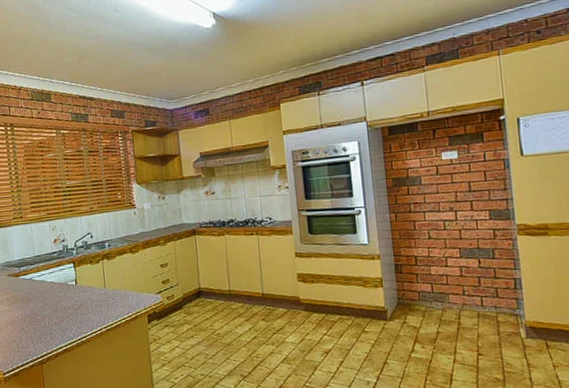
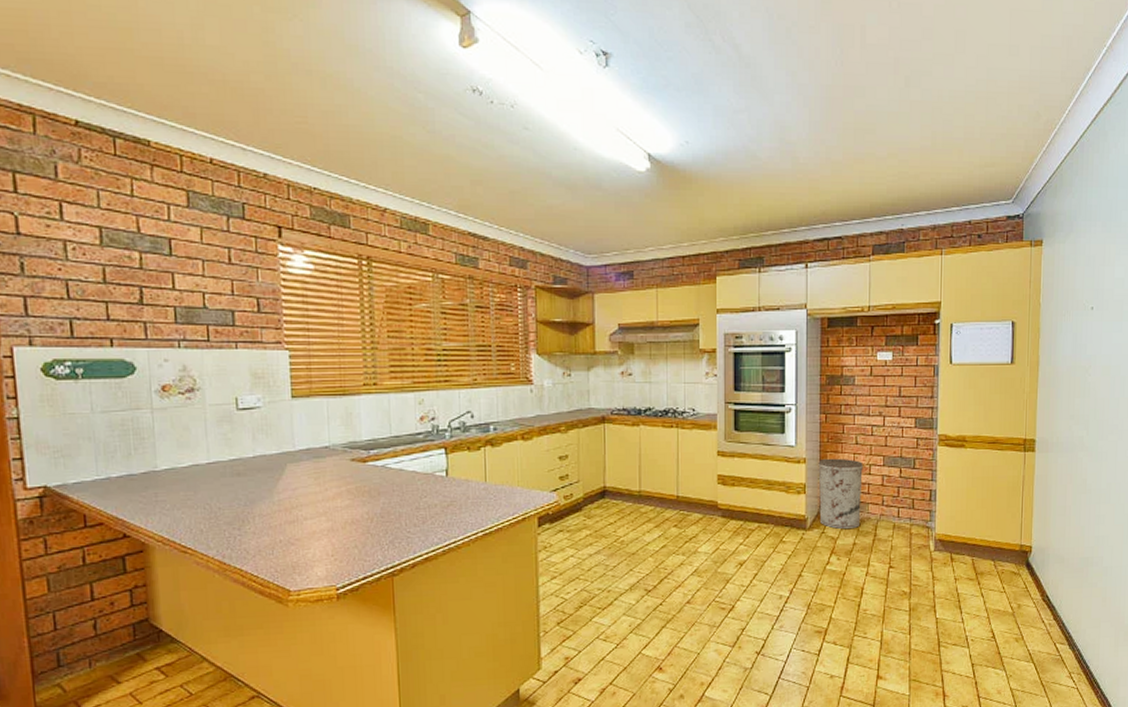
trash can: none [392,252,442,319] -> present [818,458,863,530]

